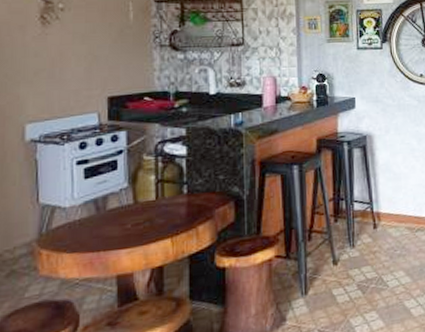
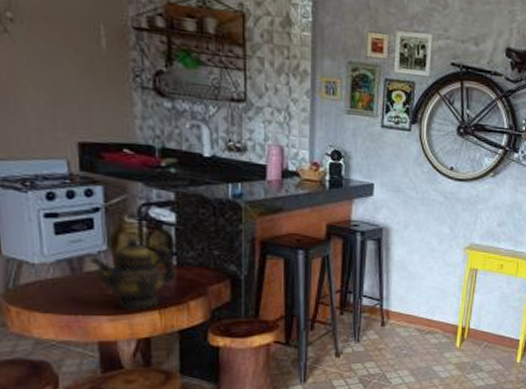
teapot: none [112,172,186,241] -> present [89,236,175,310]

